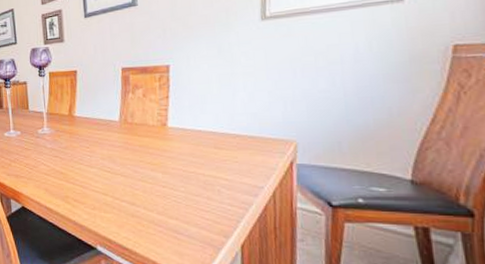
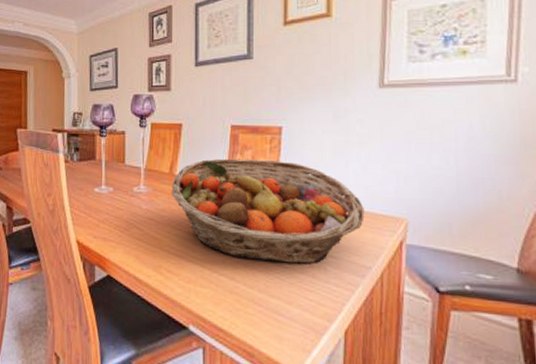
fruit basket: none [71,96,254,187] -> present [171,158,365,264]

